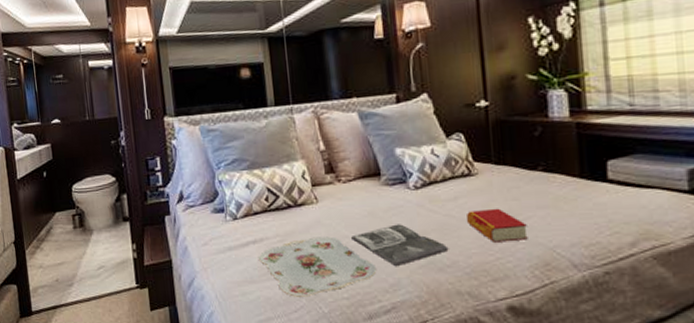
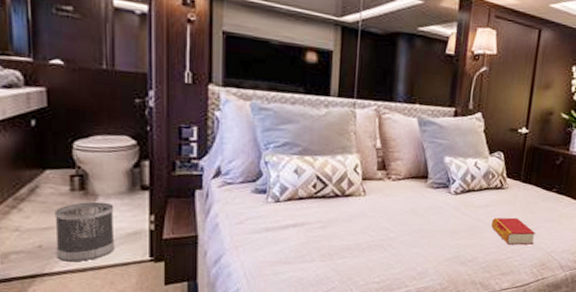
wastebasket: none [64,236,109,293] -> present [54,201,115,262]
serving tray: present [258,236,376,297] -> none [296,226,408,279]
magazine: present [351,224,449,267] -> none [391,222,473,259]

